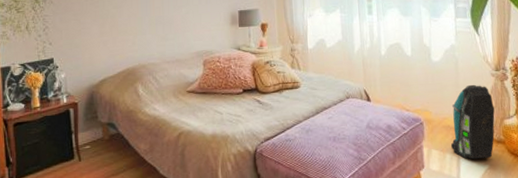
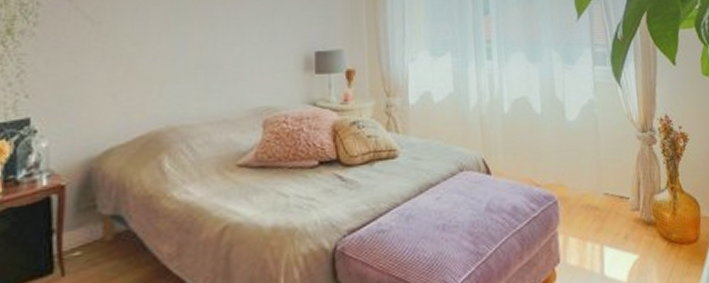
backpack: present [450,84,495,160] -> none [591,150,644,249]

